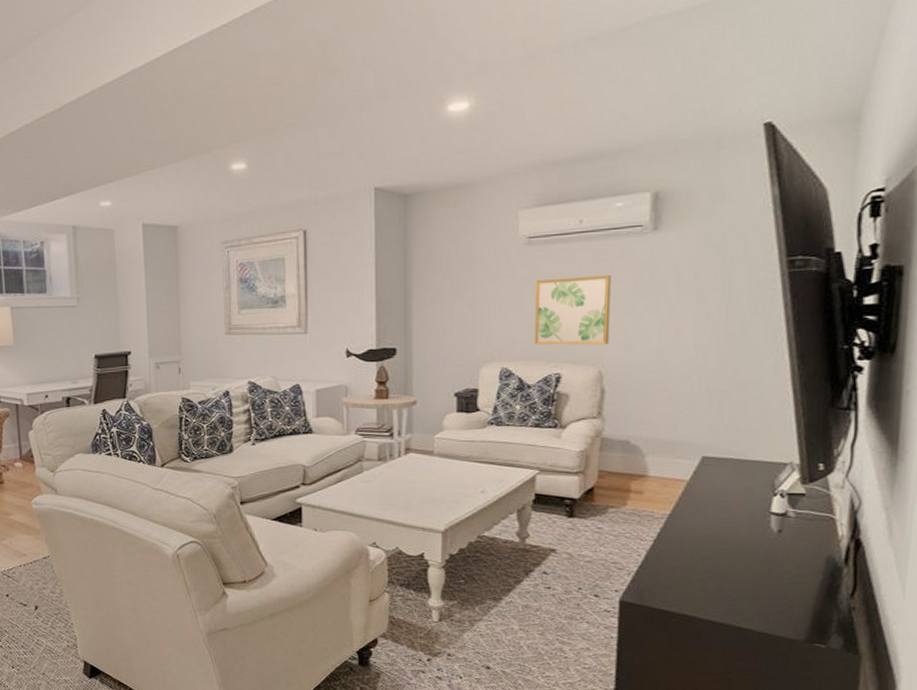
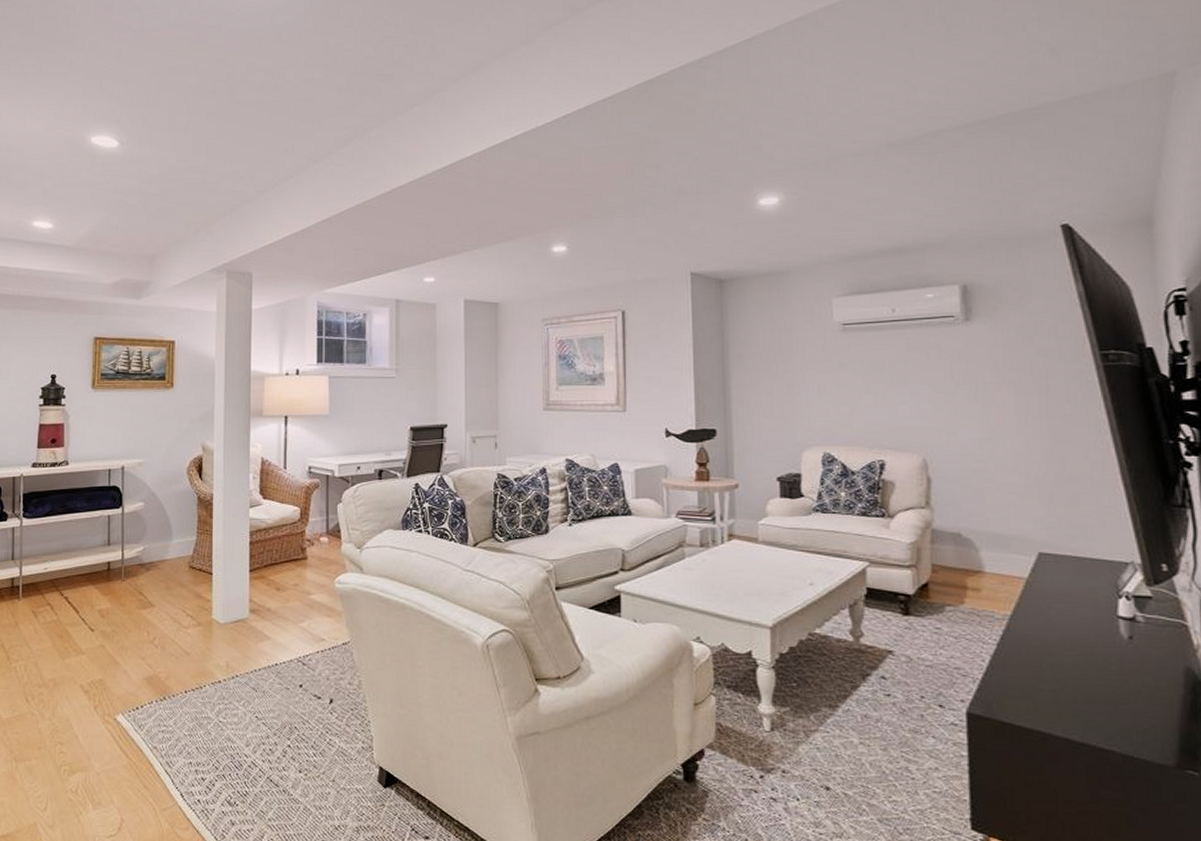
wall art: present [535,275,611,345] -> none [853,363,931,432]

